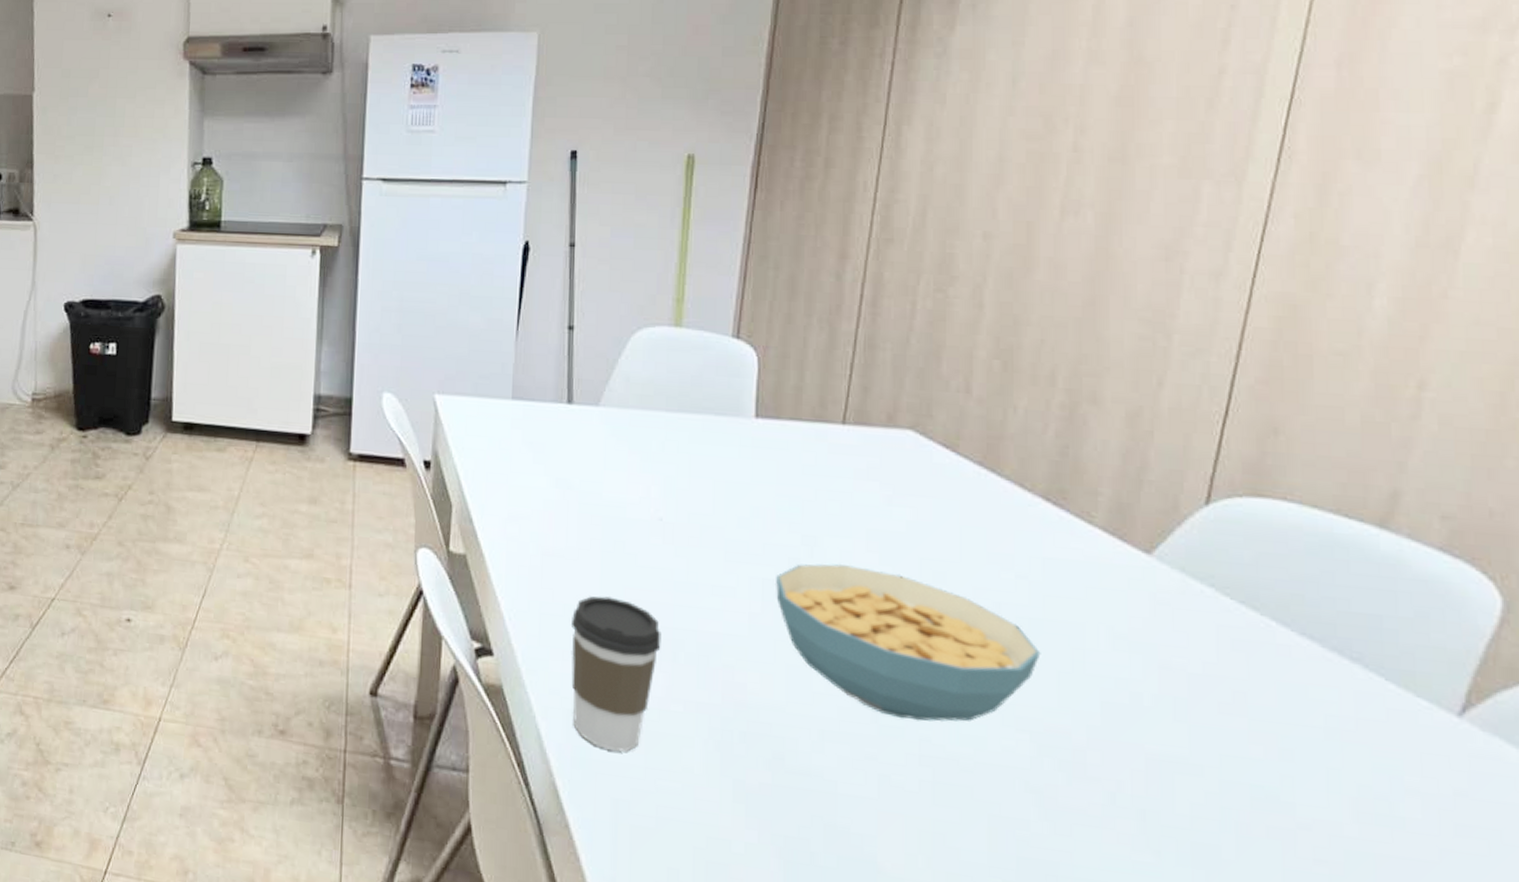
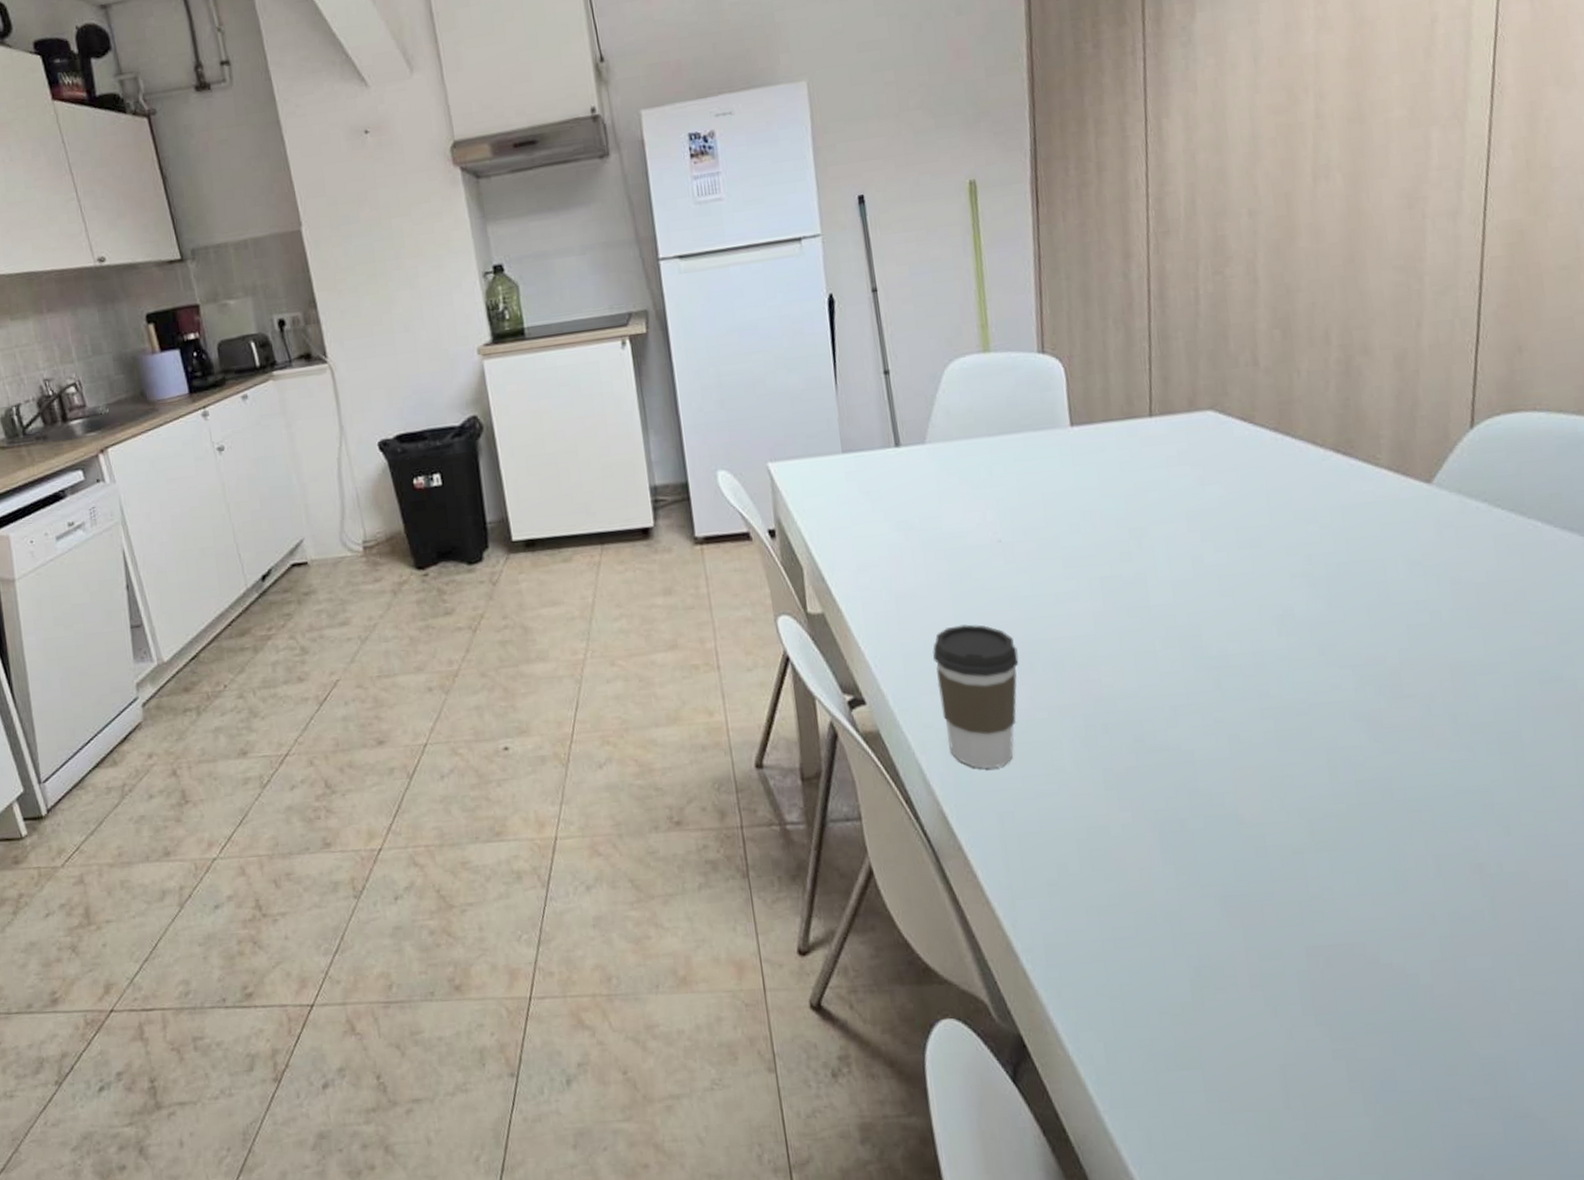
cereal bowl: present [776,563,1041,722] -> none [1112,548,1352,680]

